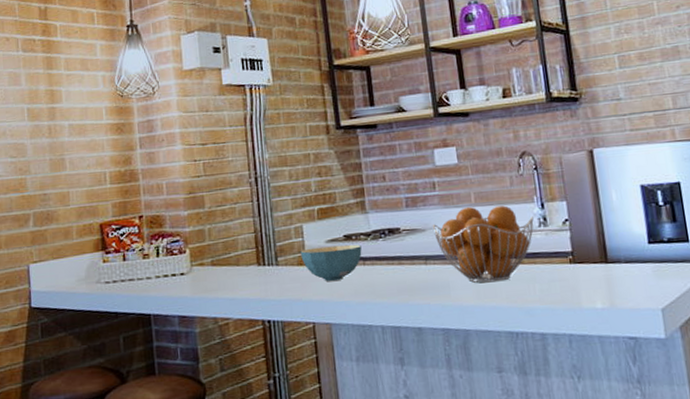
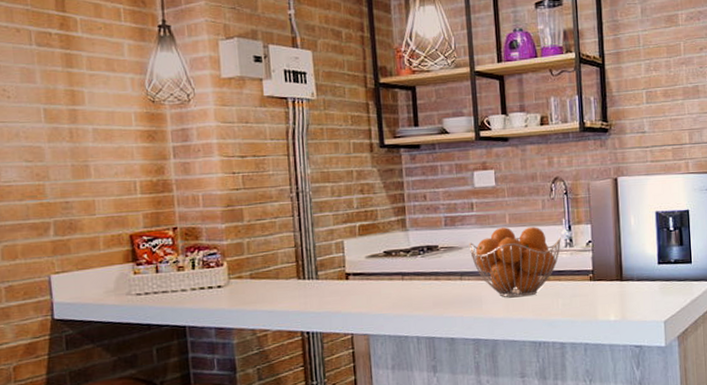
cereal bowl: present [300,244,362,281] -> none [340,260,401,295]

